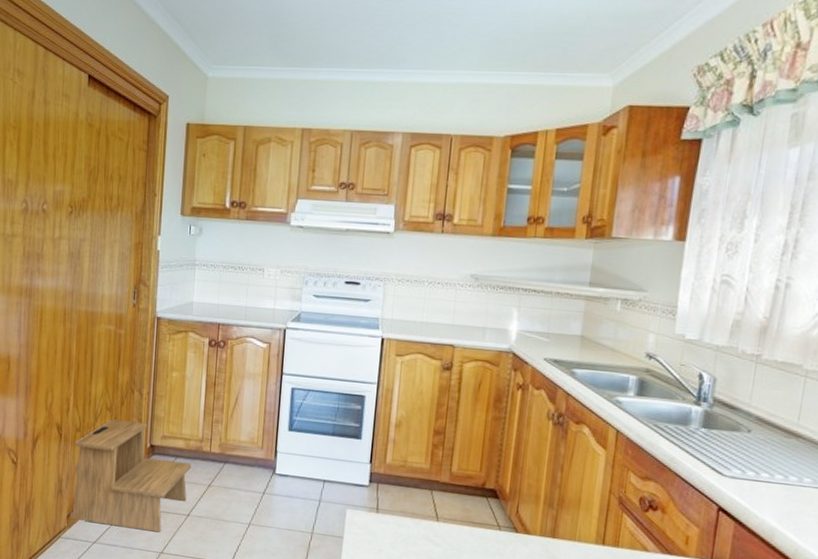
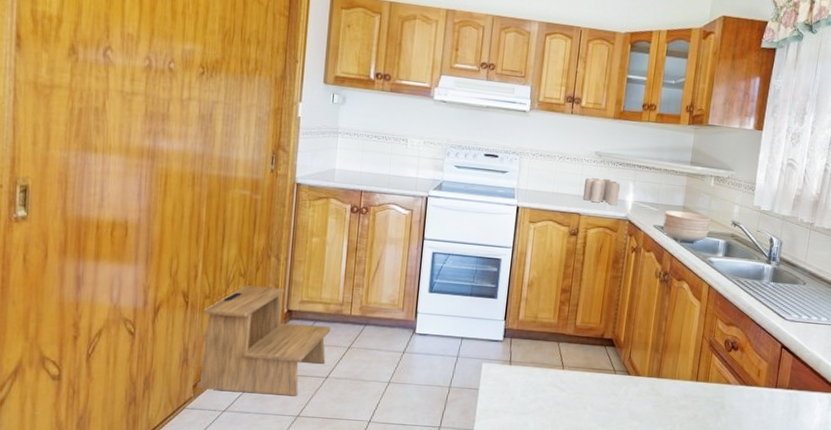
canister: none [456,304,501,336] -> present [582,177,620,206]
bowl: none [555,340,618,379] -> present [662,210,711,243]

